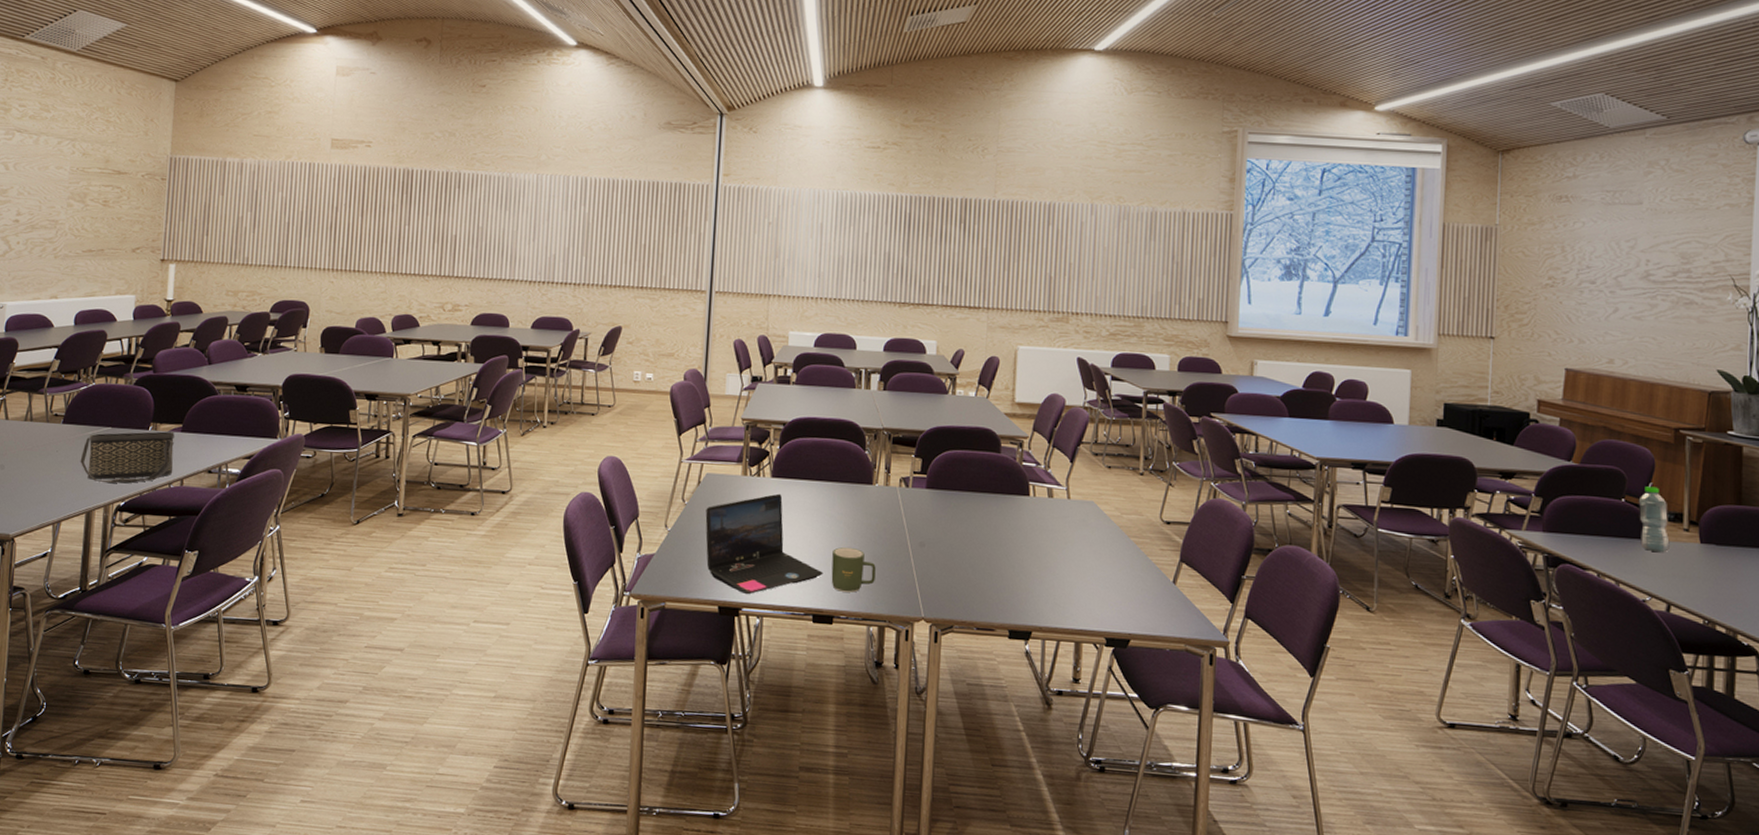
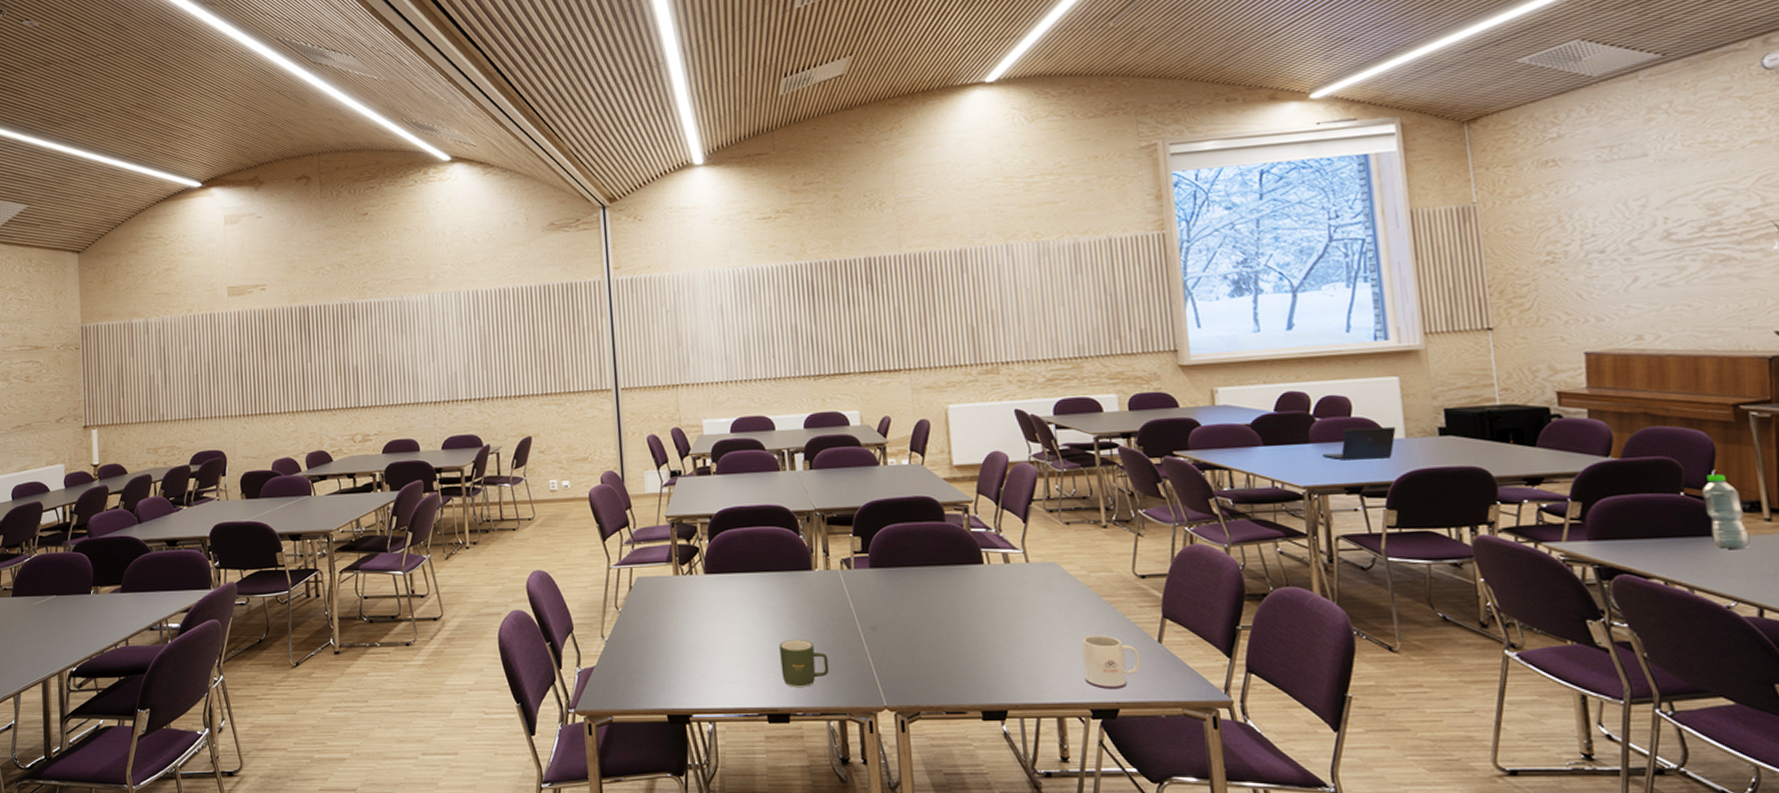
handbag: present [80,431,175,484] -> none [31,594,118,651]
laptop: present [705,493,823,595] -> none [641,590,773,700]
mug: none [1104,571,1156,622] -> present [1081,635,1141,689]
laptop: none [1338,410,1402,441] -> present [1323,427,1397,461]

